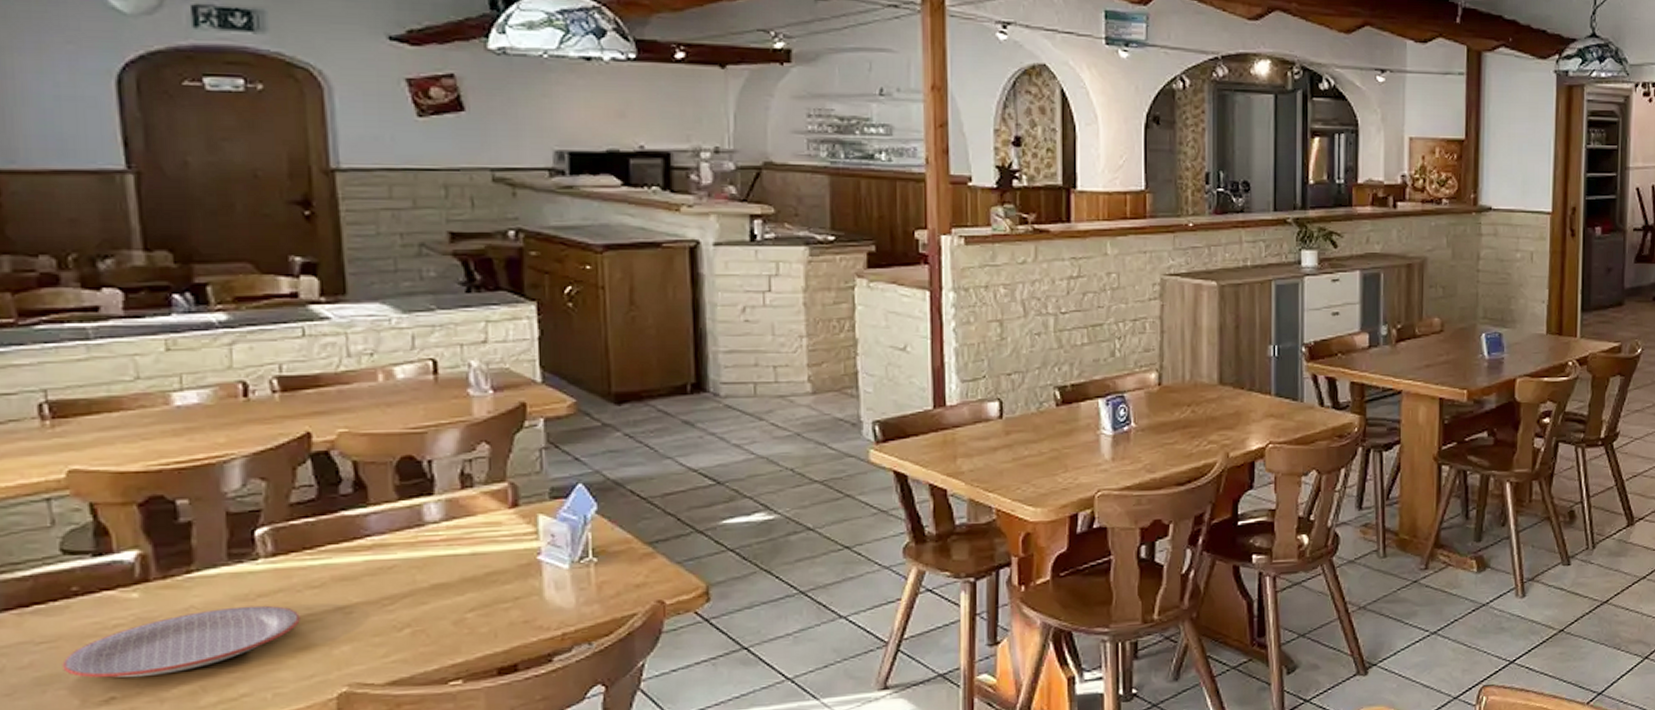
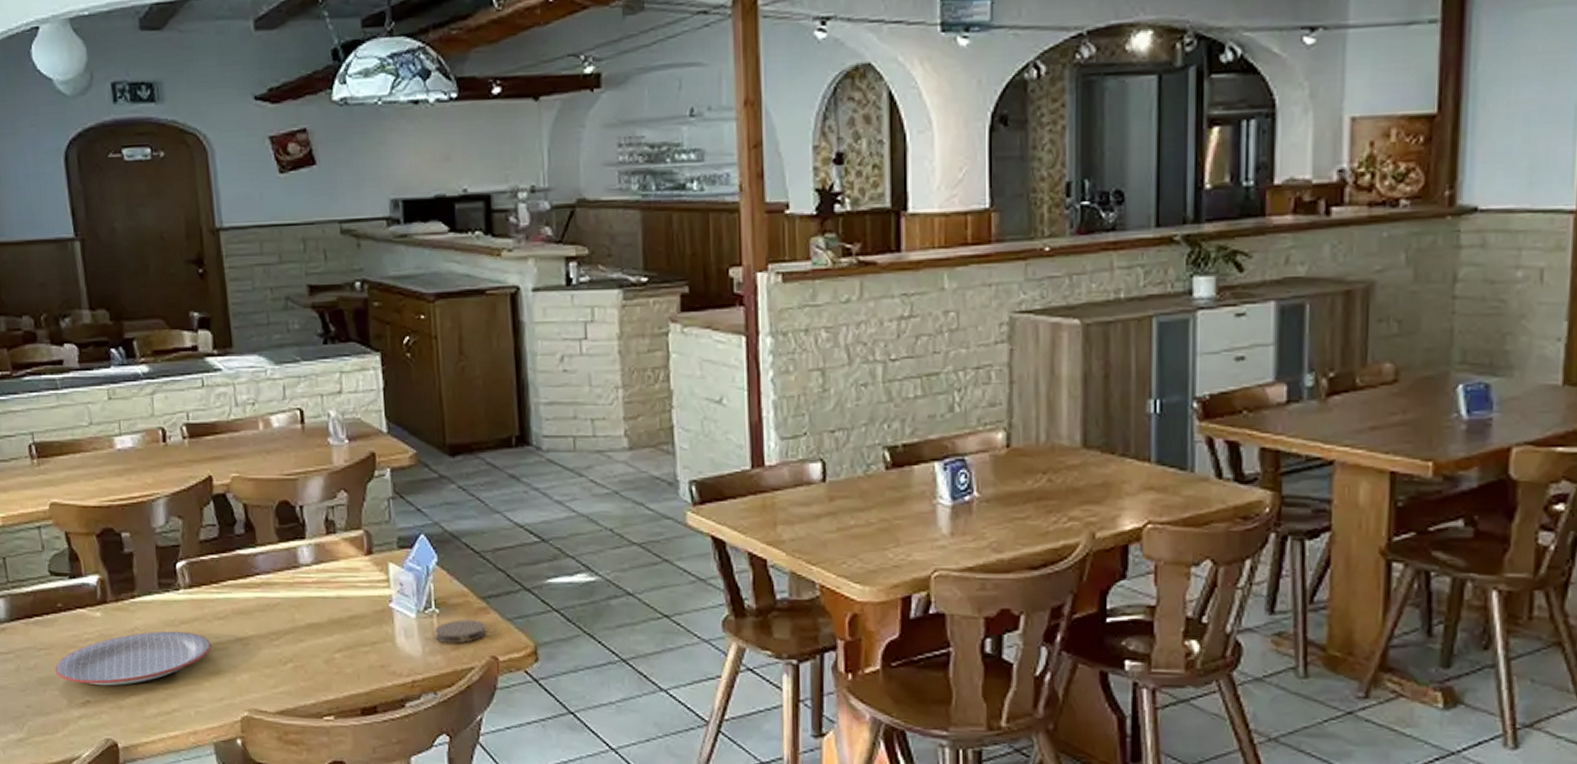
coaster: none [591,565,653,592] -> present [434,619,487,644]

